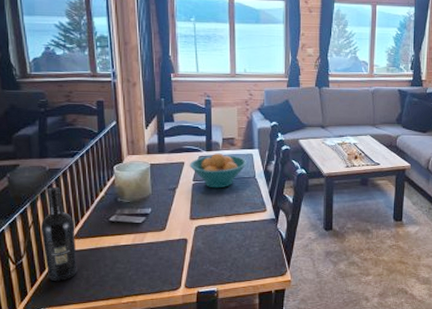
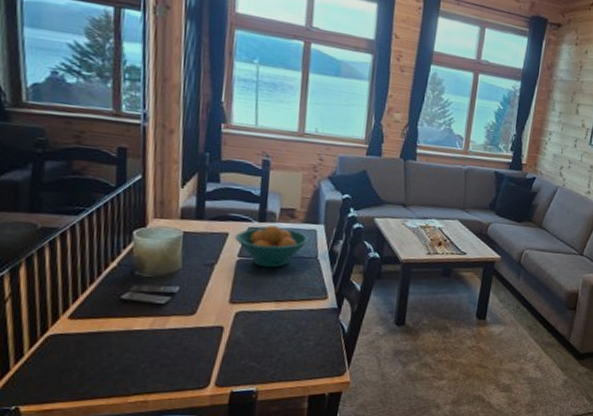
wine bottle: present [40,186,77,282] -> none [21,250,71,373]

